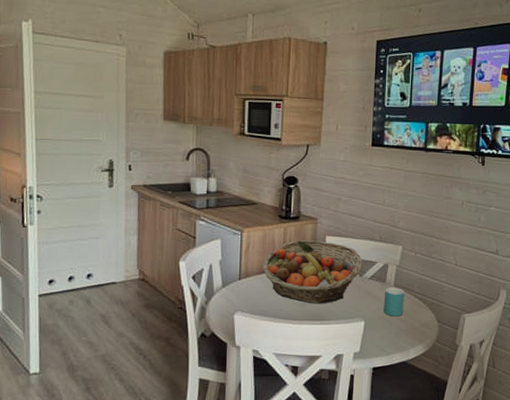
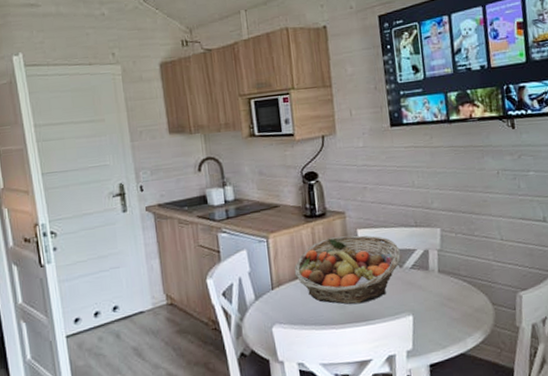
mug: present [383,287,404,317] -> none [429,273,454,306]

